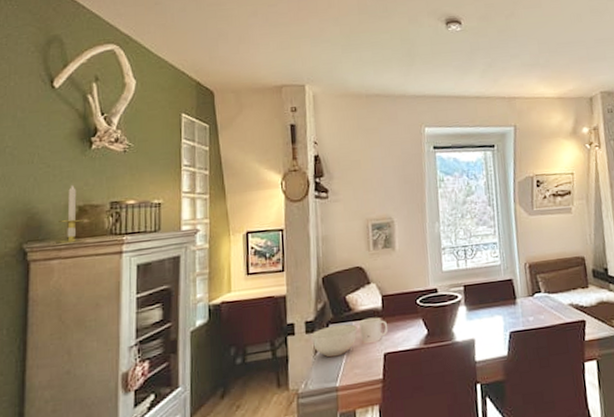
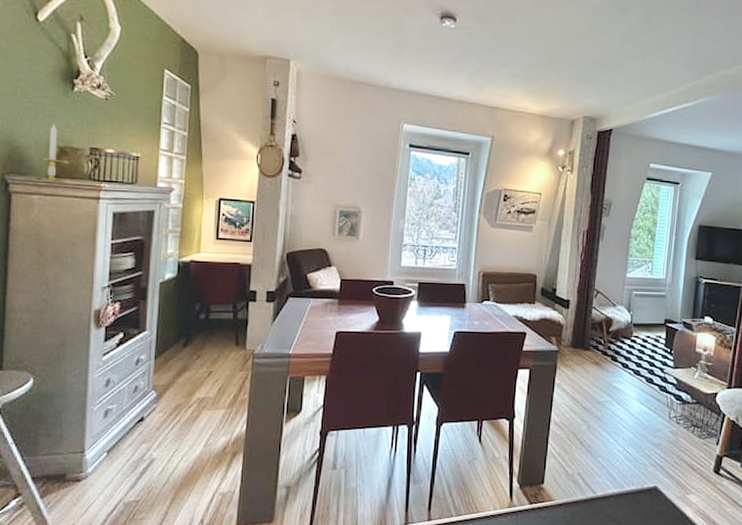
bowl: present [311,324,358,358] -> none [271,299,314,327]
mug: present [359,317,389,344] -> none [316,297,343,321]

